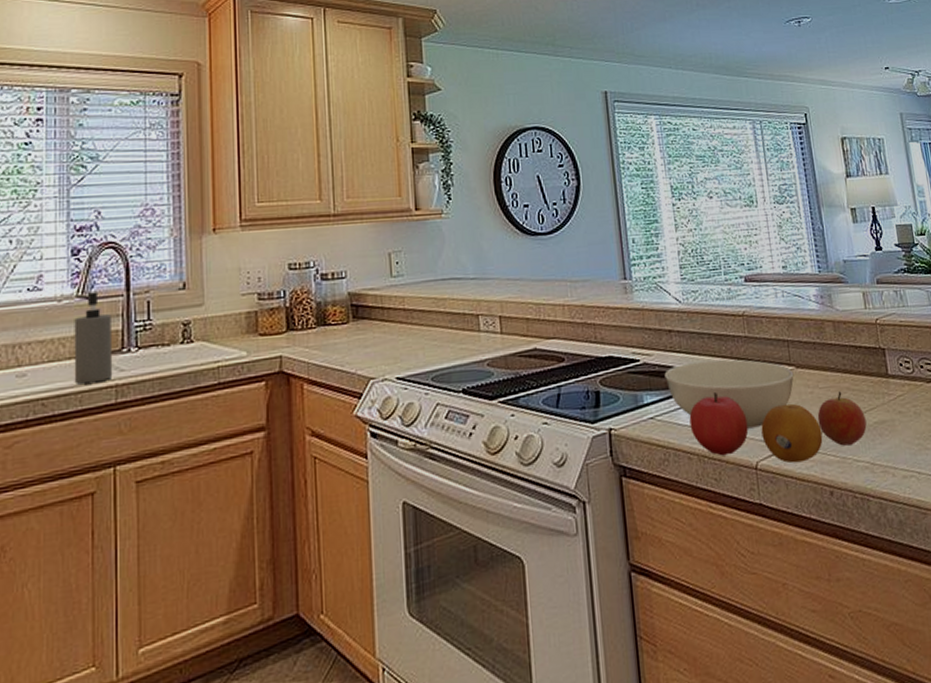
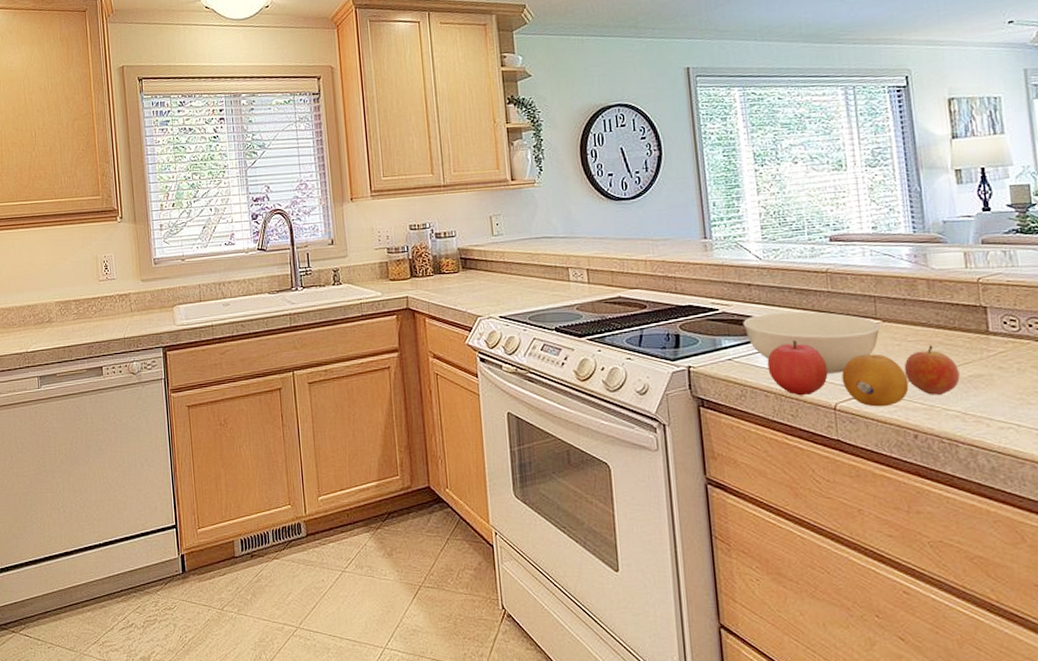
soap dispenser: present [69,292,113,385] -> none [253,246,287,312]

